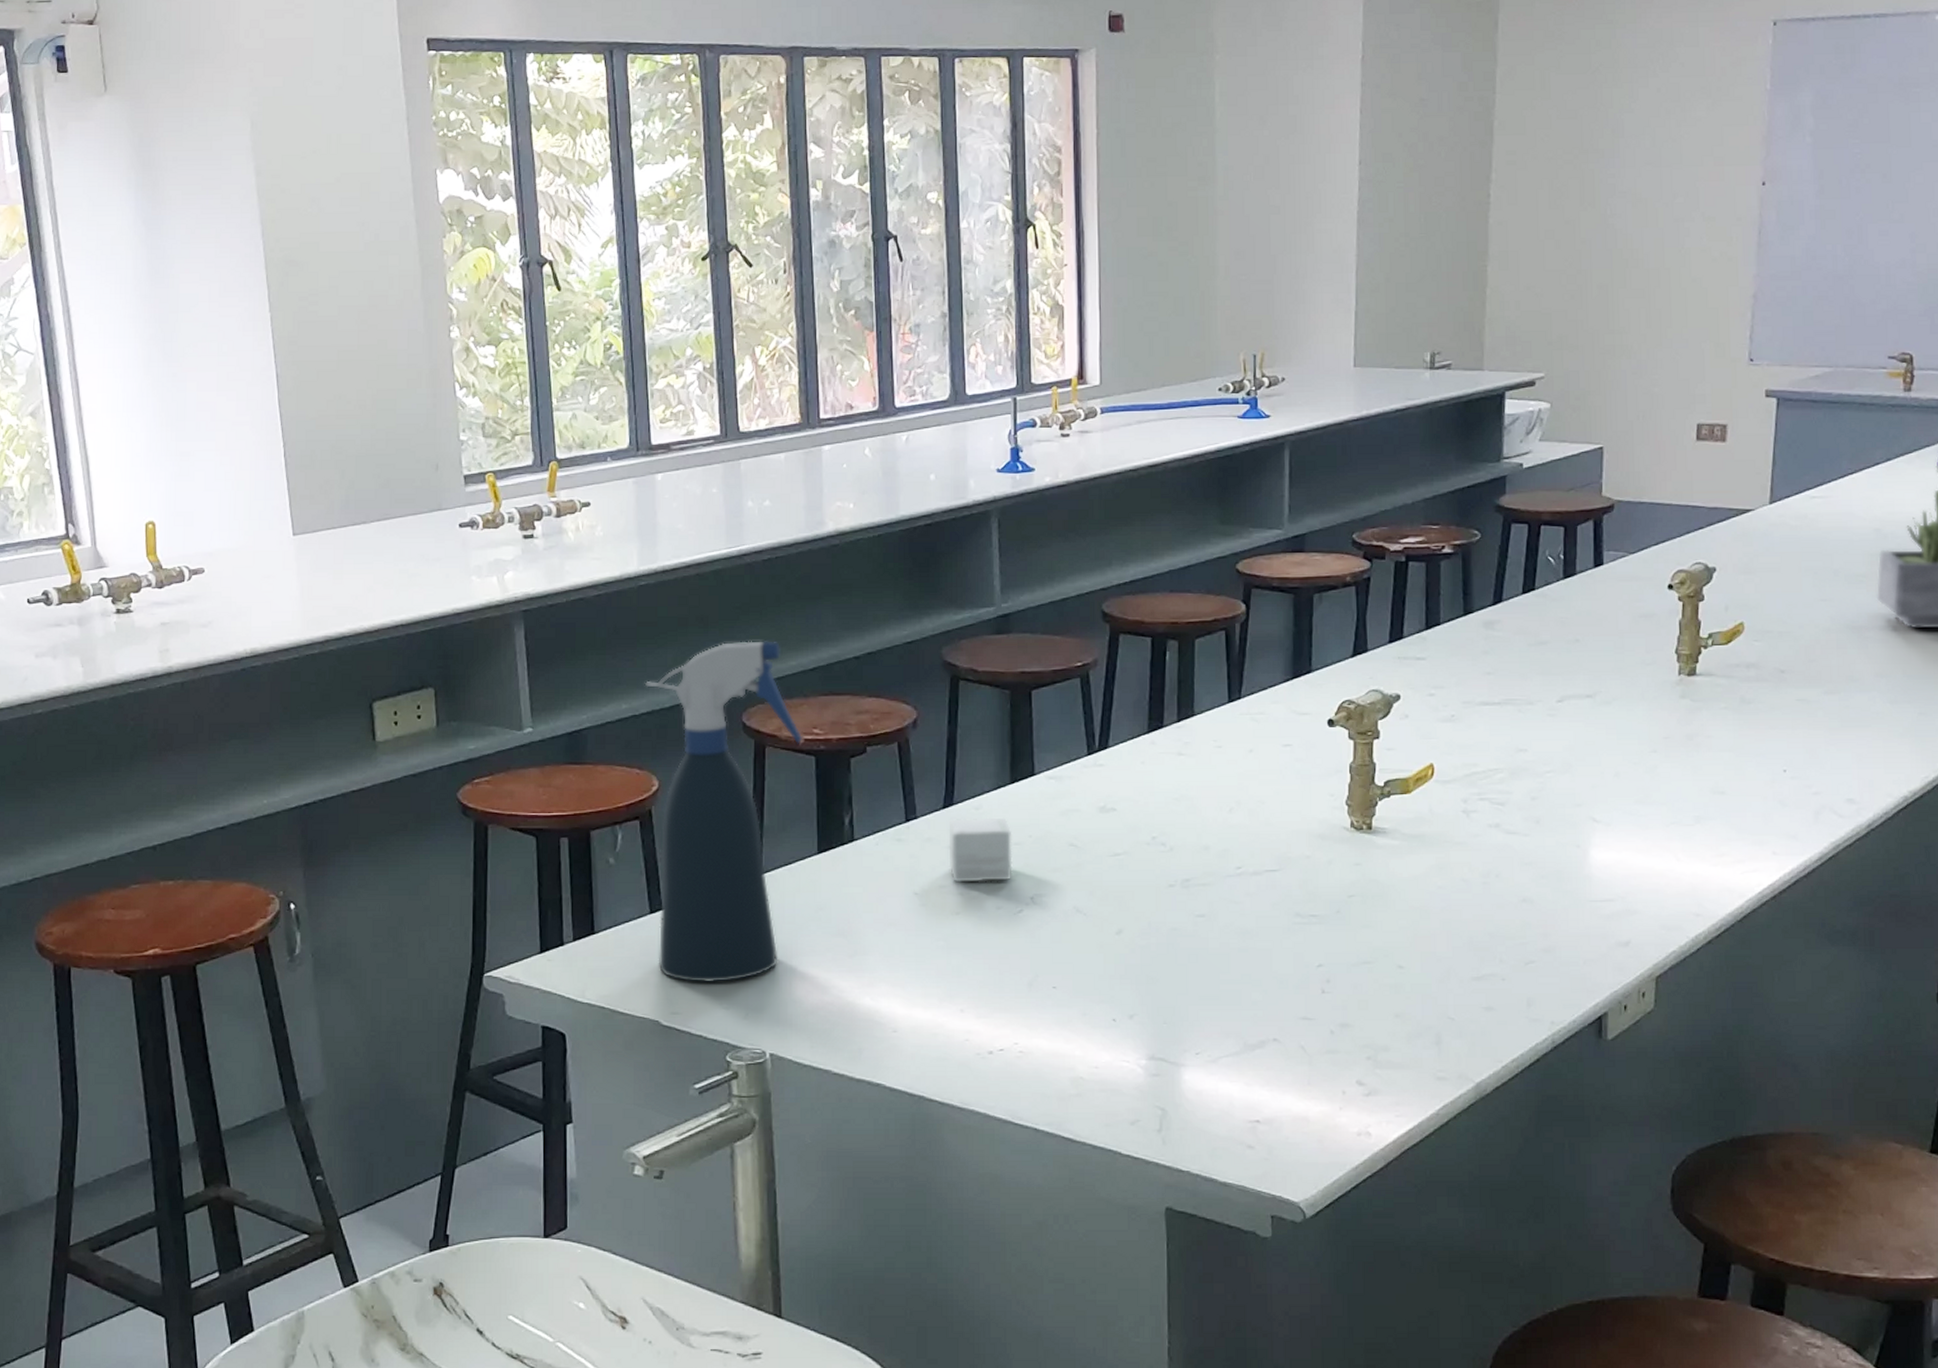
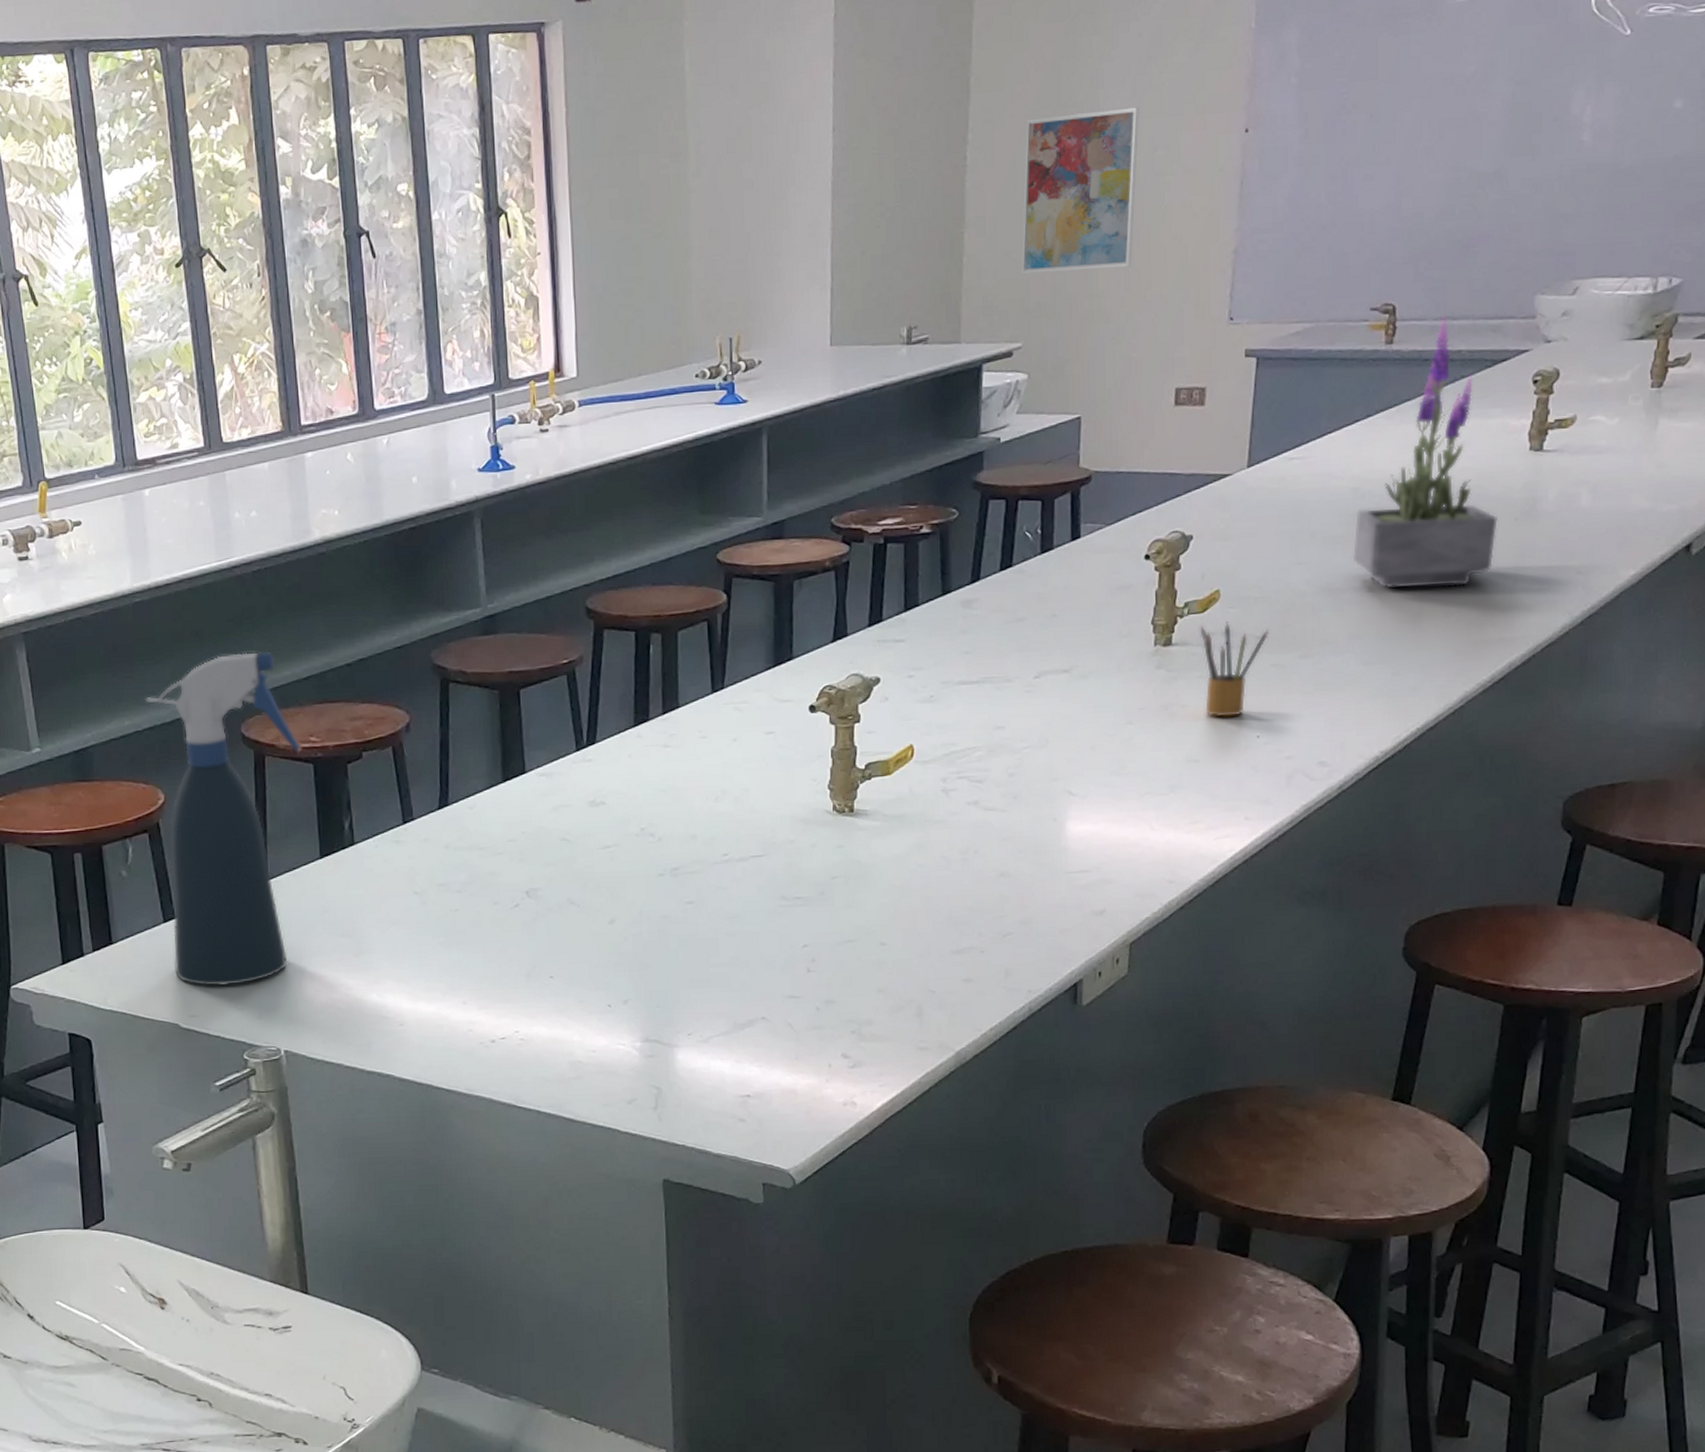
small box: present [948,817,1013,883] -> none [444,815,508,881]
wall art: none [1544,156,1659,308] -> present [1021,107,1140,274]
pencil box: none [1724,654,1795,749] -> present [1200,621,1270,717]

